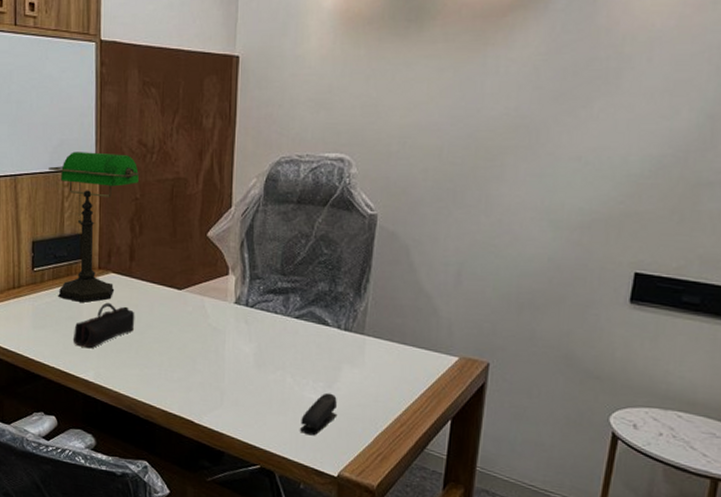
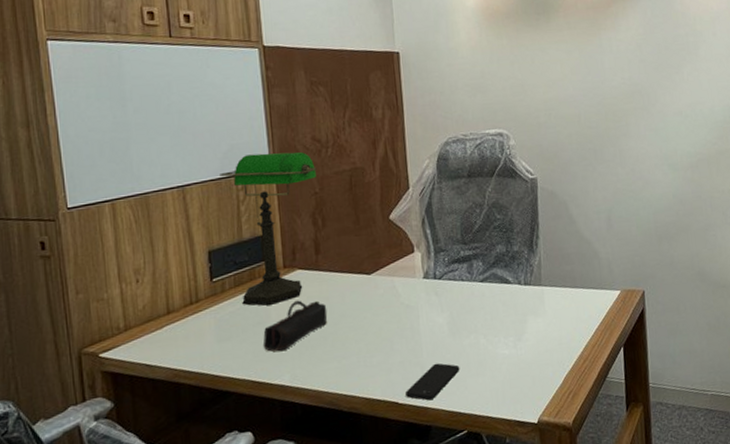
smartphone: none [202,392,261,427] -> present [405,363,460,401]
stapler: present [299,392,338,436] -> none [498,345,530,390]

